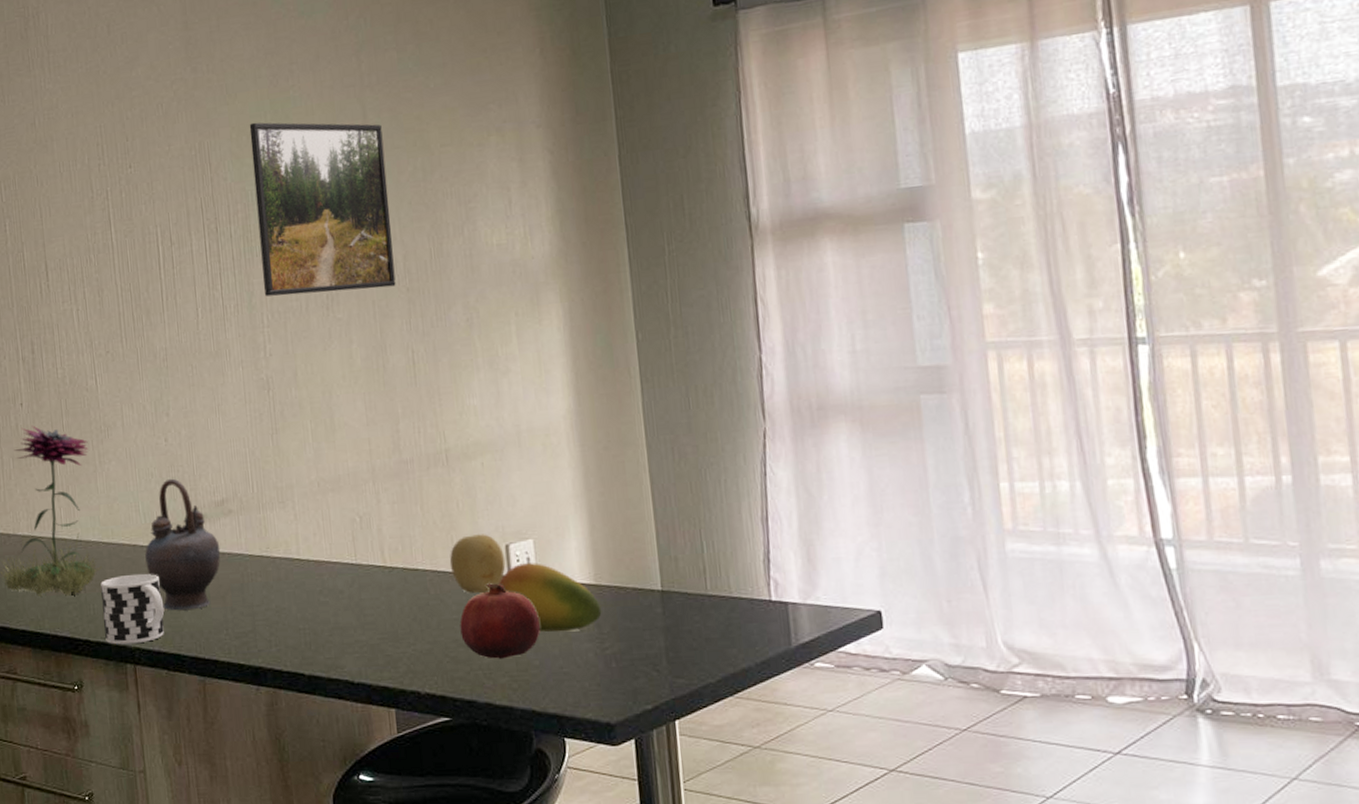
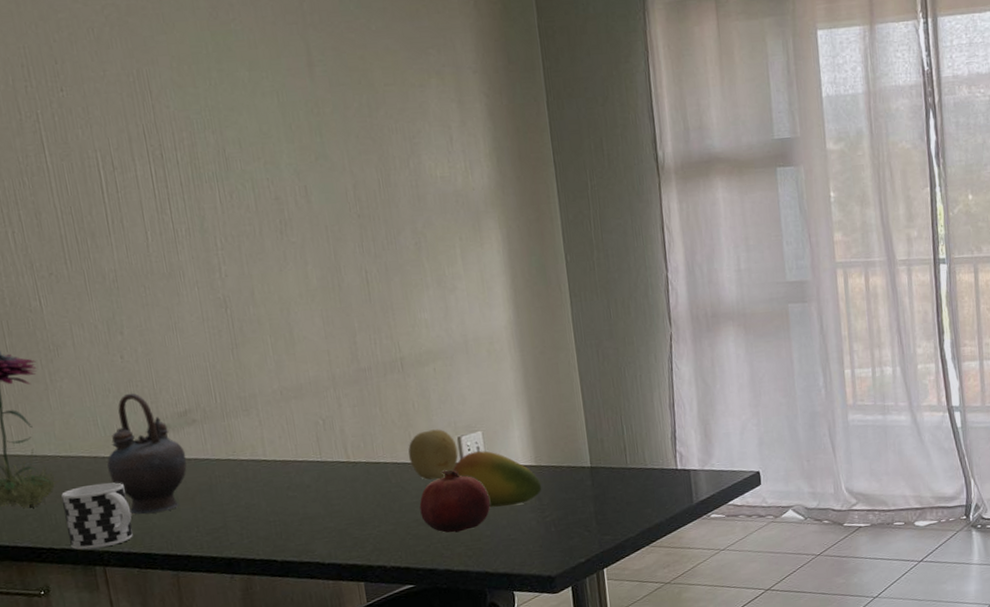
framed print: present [249,122,396,297] -> none [190,52,347,221]

